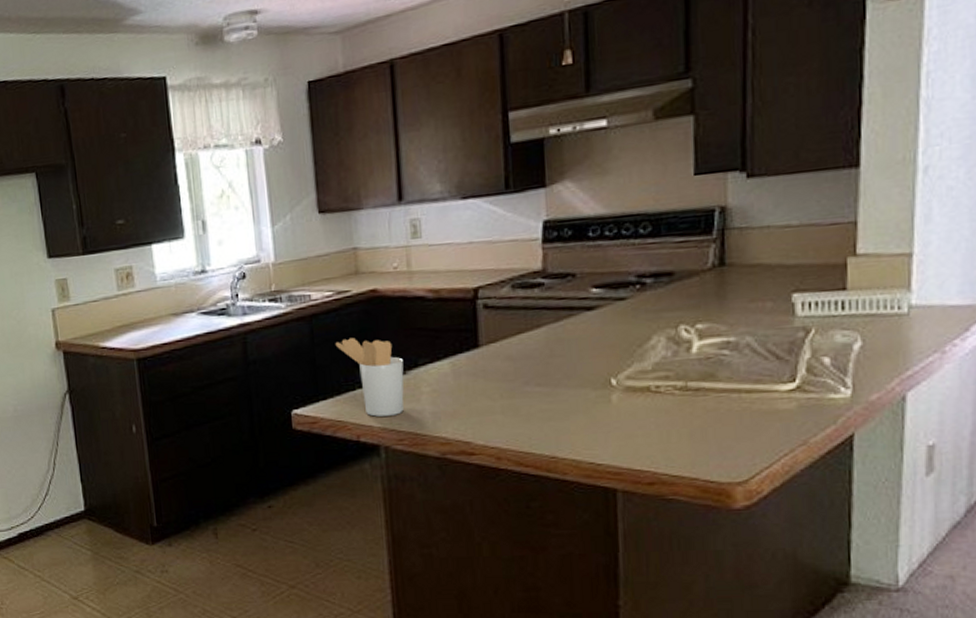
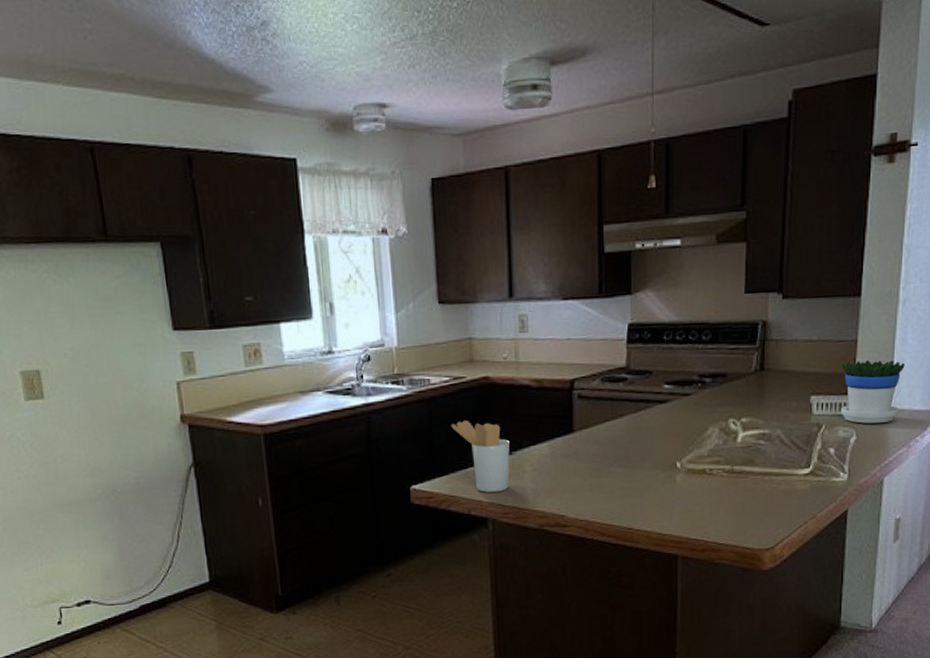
flowerpot: none [835,244,931,326] -> present [841,360,905,424]

